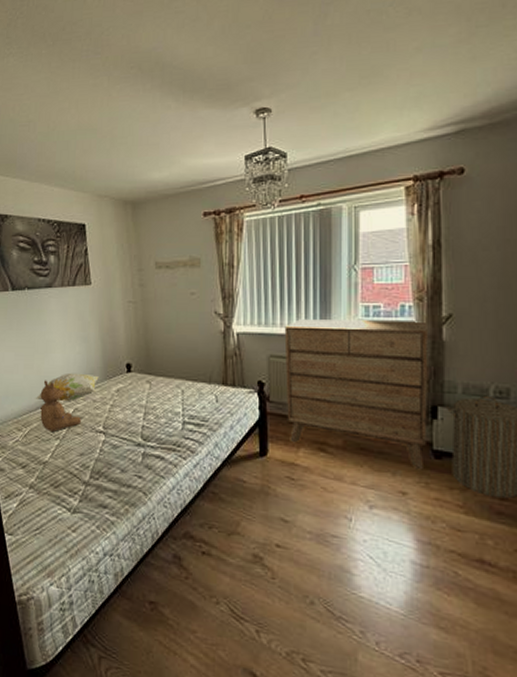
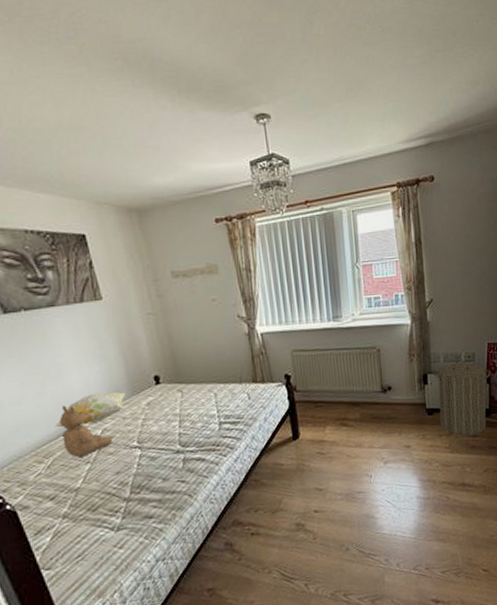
dresser: present [284,319,428,470] -> none [303,307,421,427]

